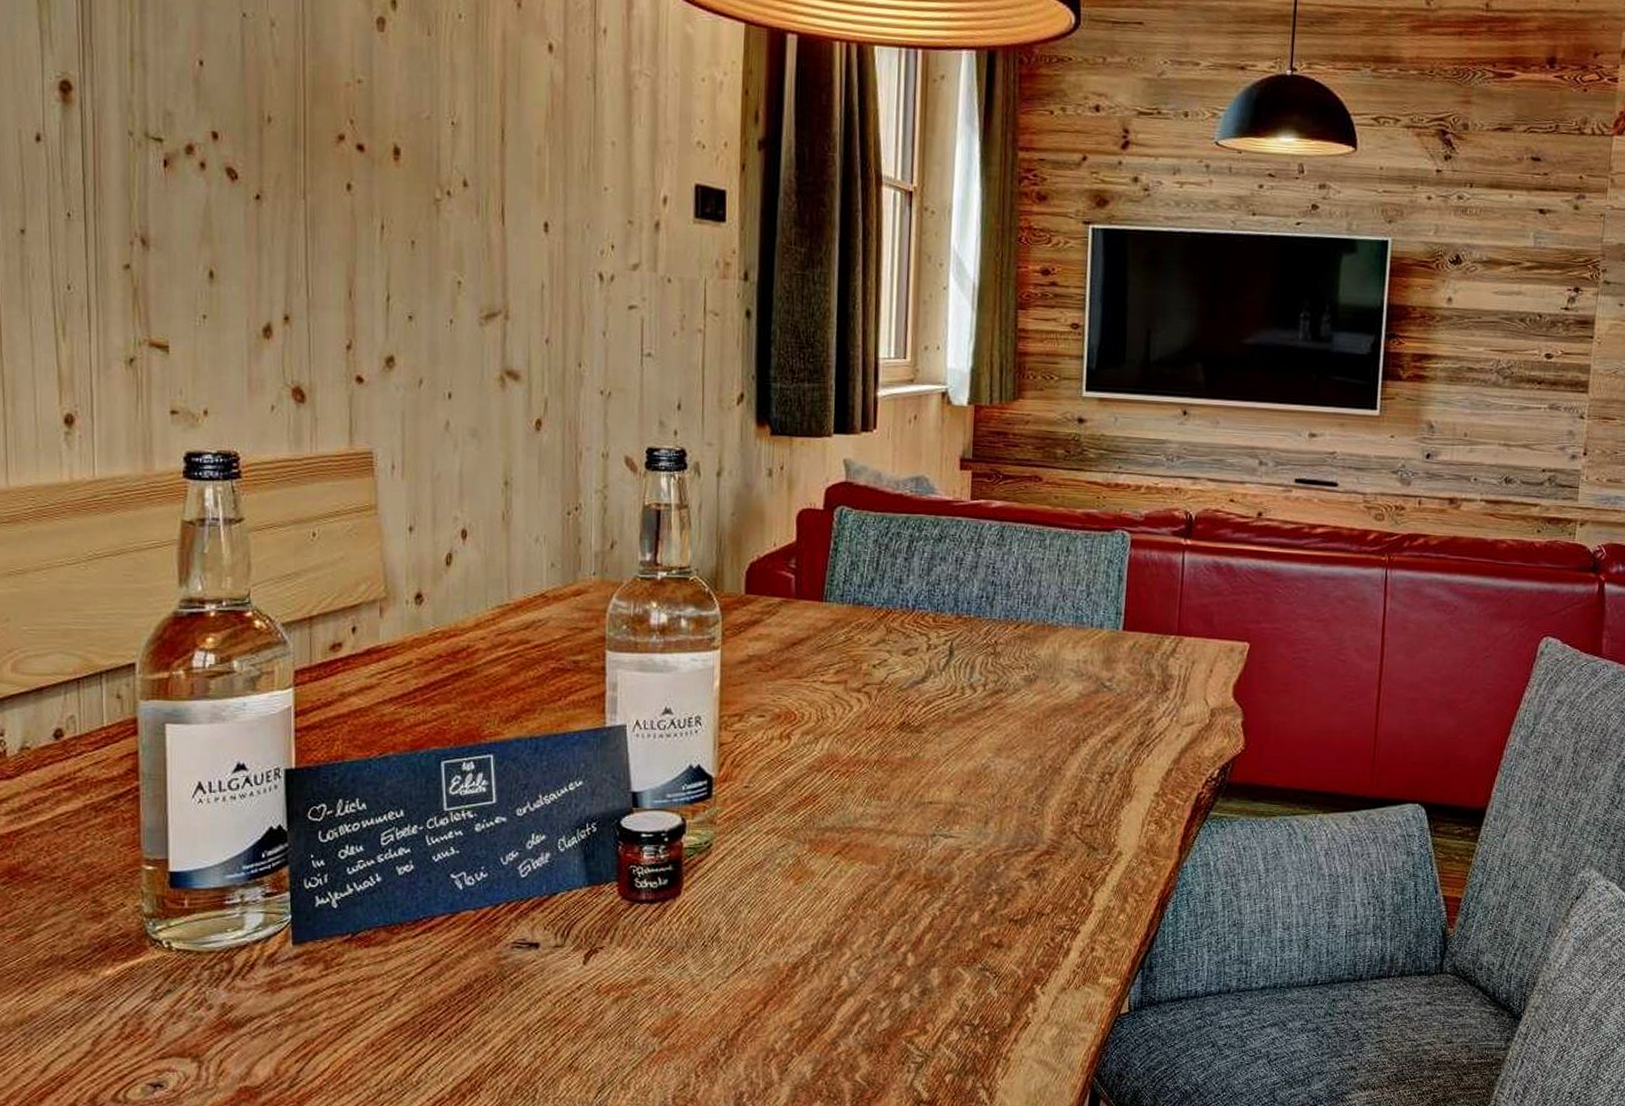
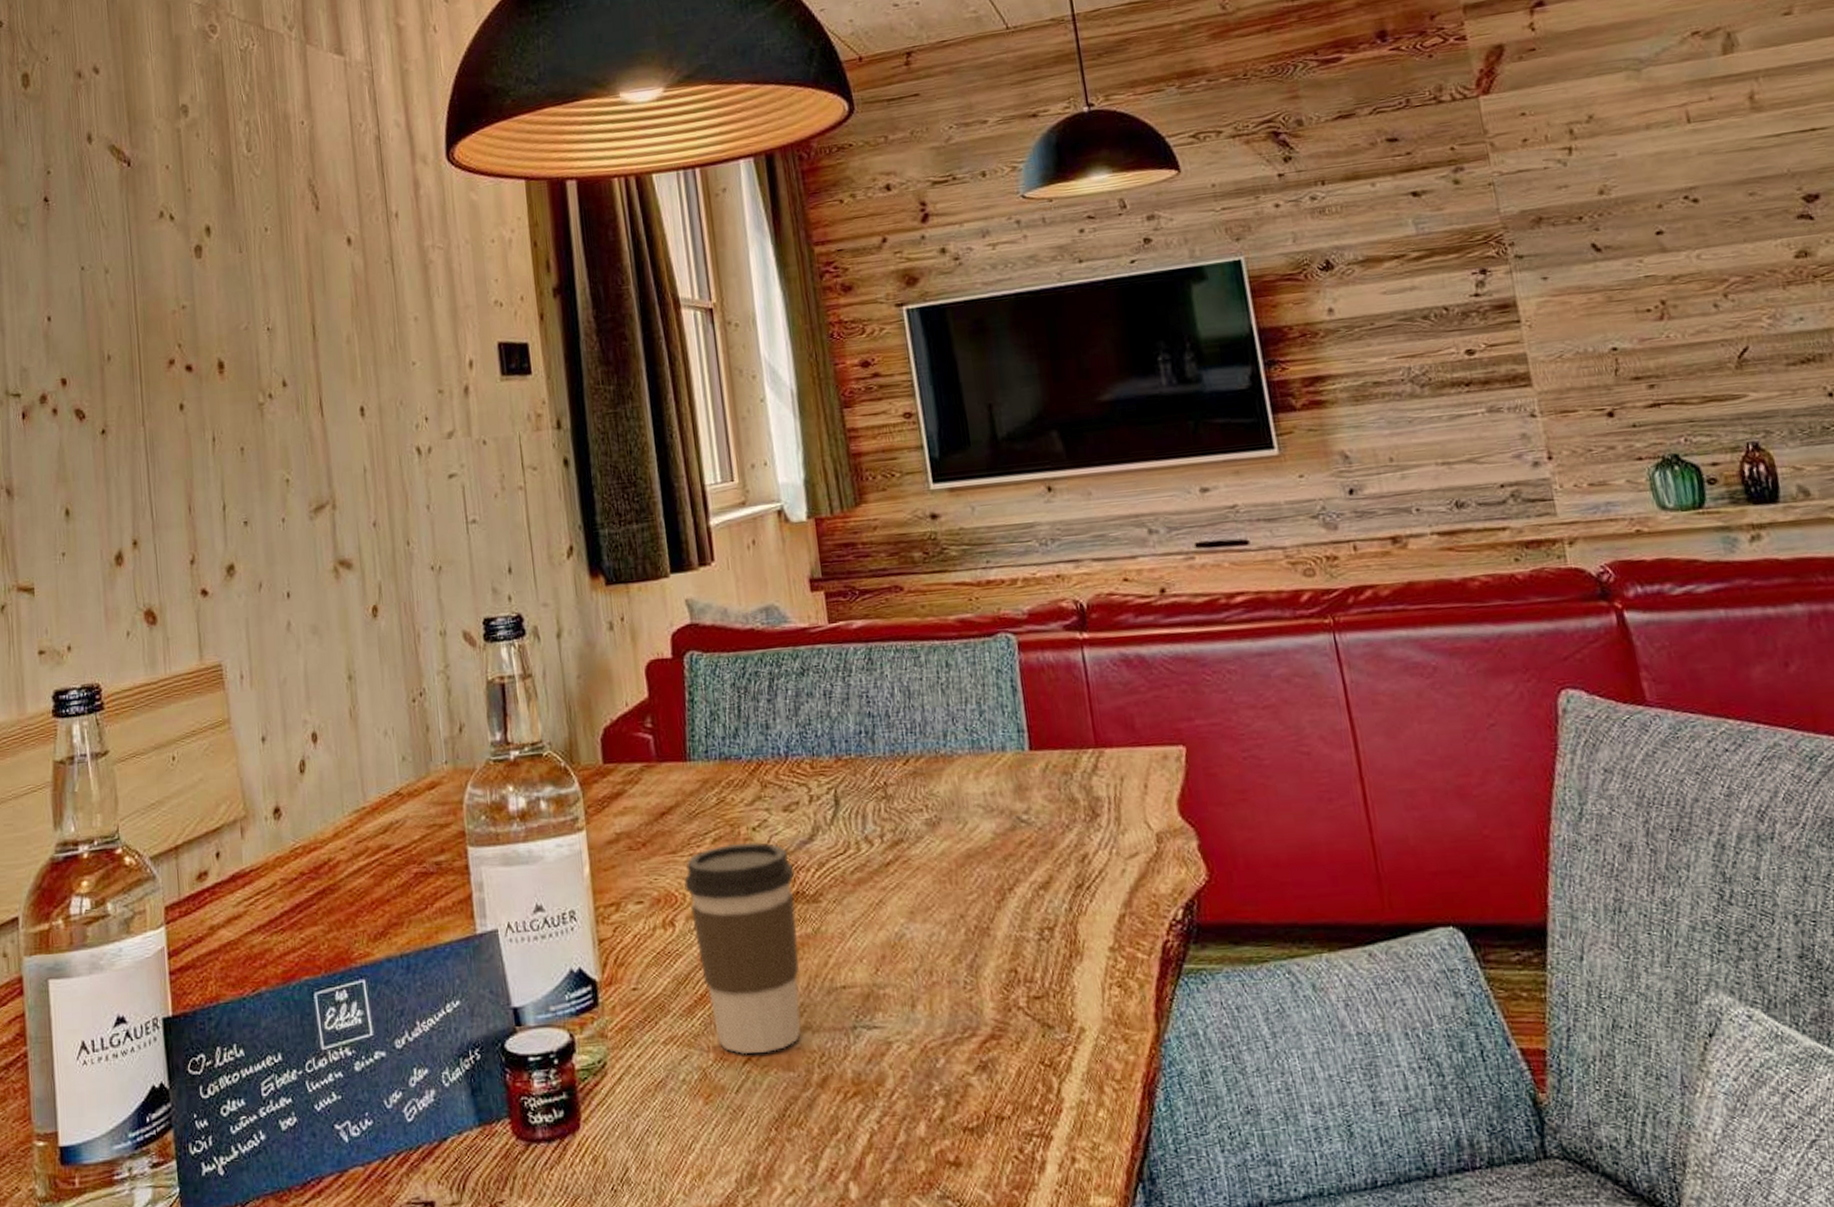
coffee cup: none [804,676,904,848] -> present [684,841,801,1055]

